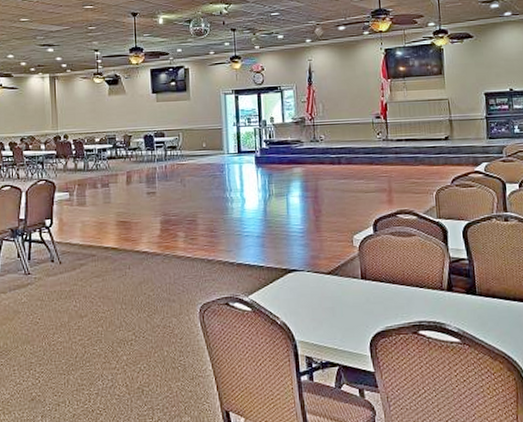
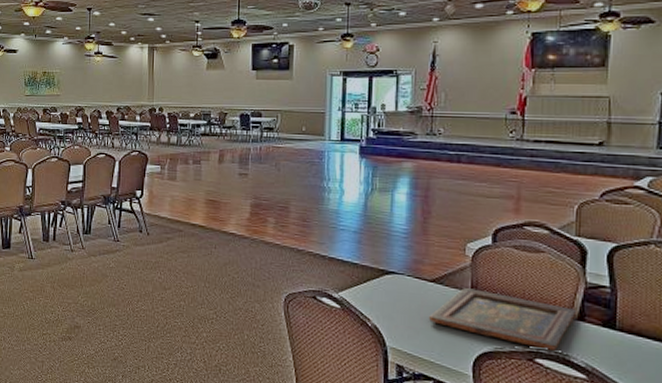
religious icon: none [328,275,446,322] -> present [428,288,578,352]

